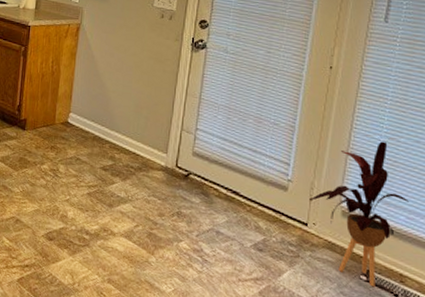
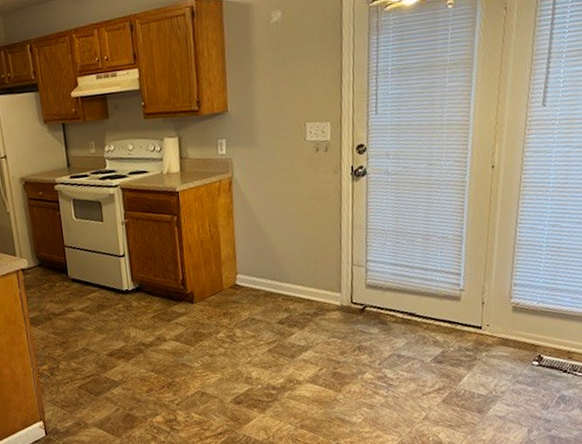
house plant: present [309,141,409,288] -> none [482,230,573,370]

